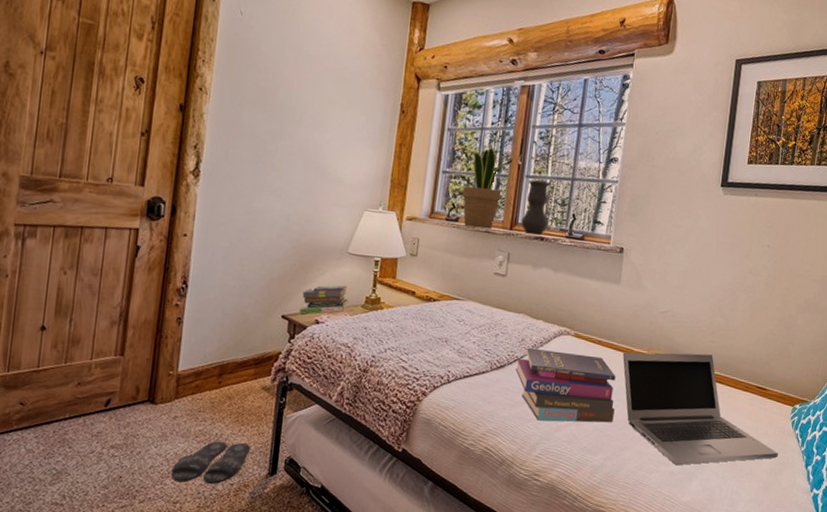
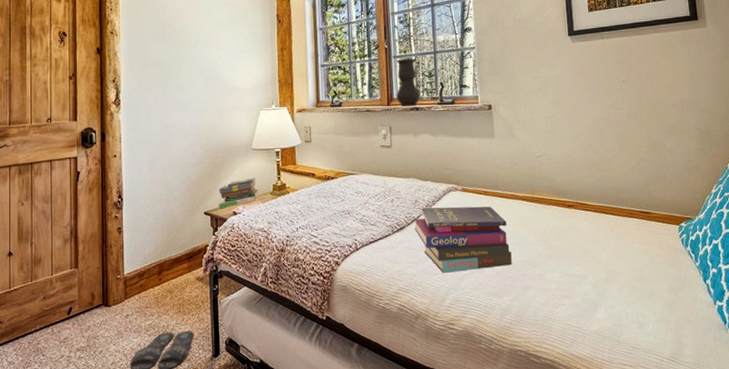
potted plant: present [462,147,506,229] -> none [341,38,376,109]
laptop: present [622,352,778,466] -> none [508,188,675,297]

